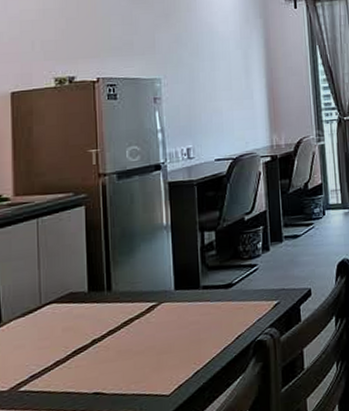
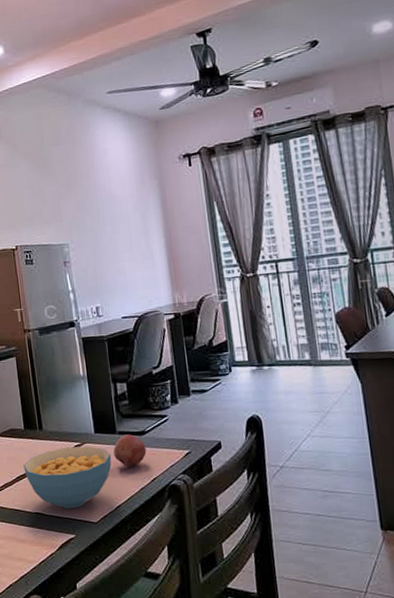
cereal bowl: none [83,305,193,384] -> present [23,446,112,509]
fruit: none [195,288,232,326] -> present [113,434,147,467]

